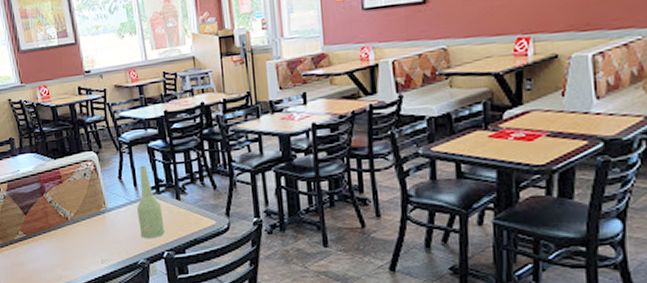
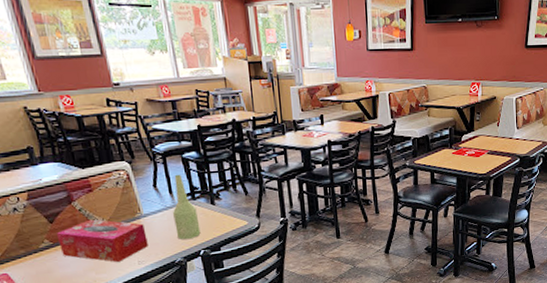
tissue box: none [29,212,112,259] -> present [56,219,148,262]

